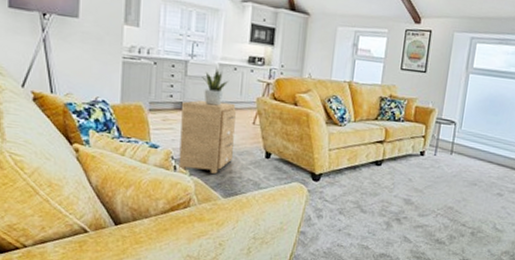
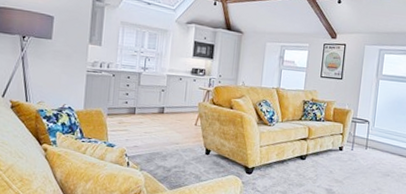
side table: present [178,100,236,174] -> none [131,105,181,168]
potted plant: present [202,68,228,106] -> none [152,79,174,110]

